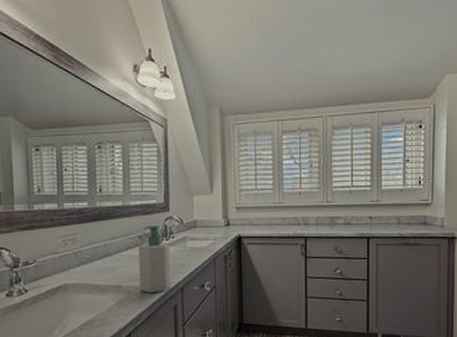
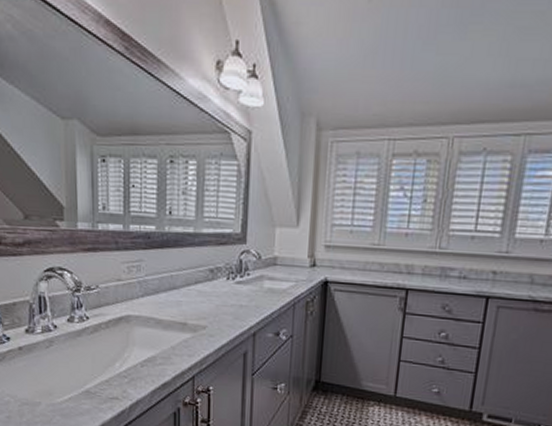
soap bottle: present [138,226,171,294] -> none [207,259,244,336]

